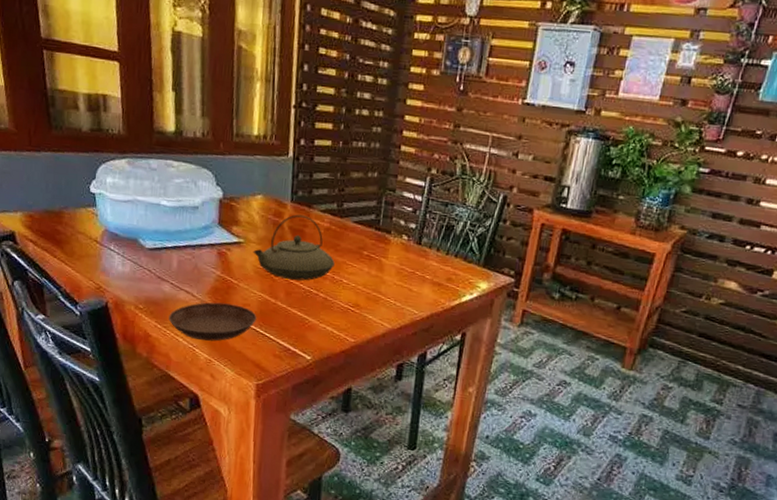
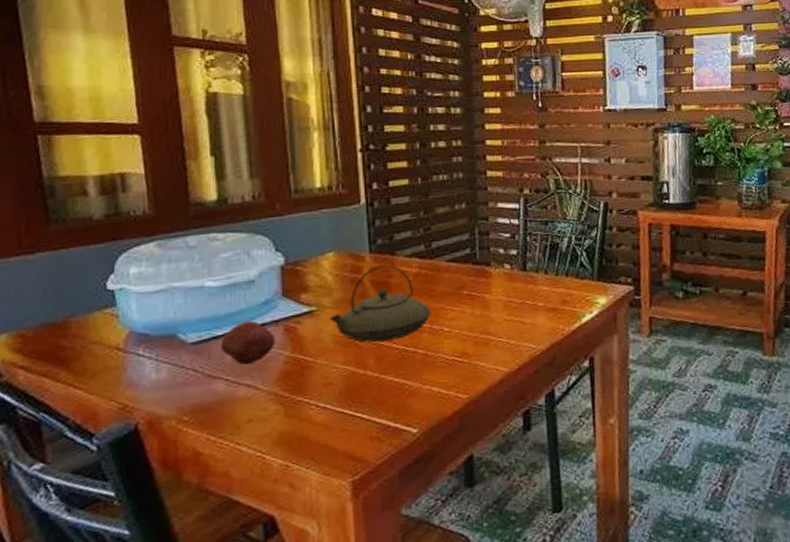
fruit: none [169,239,211,276] -> present [220,321,276,366]
saucer: present [169,302,257,342] -> none [225,387,343,444]

